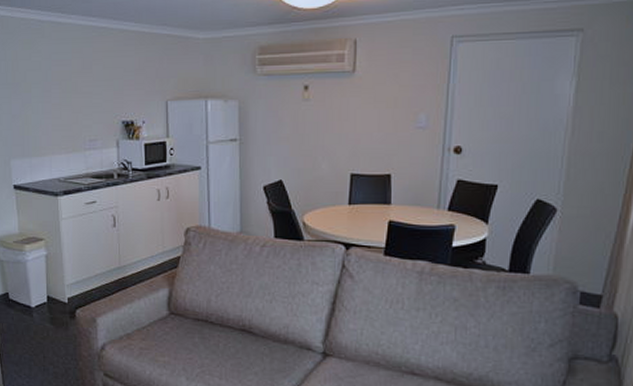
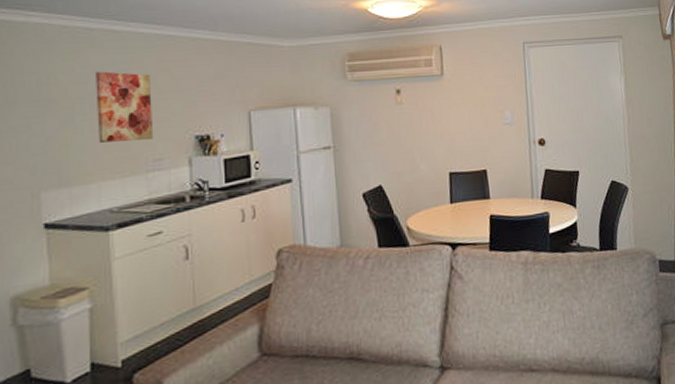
wall art: none [46,60,90,122] -> present [96,71,154,143]

